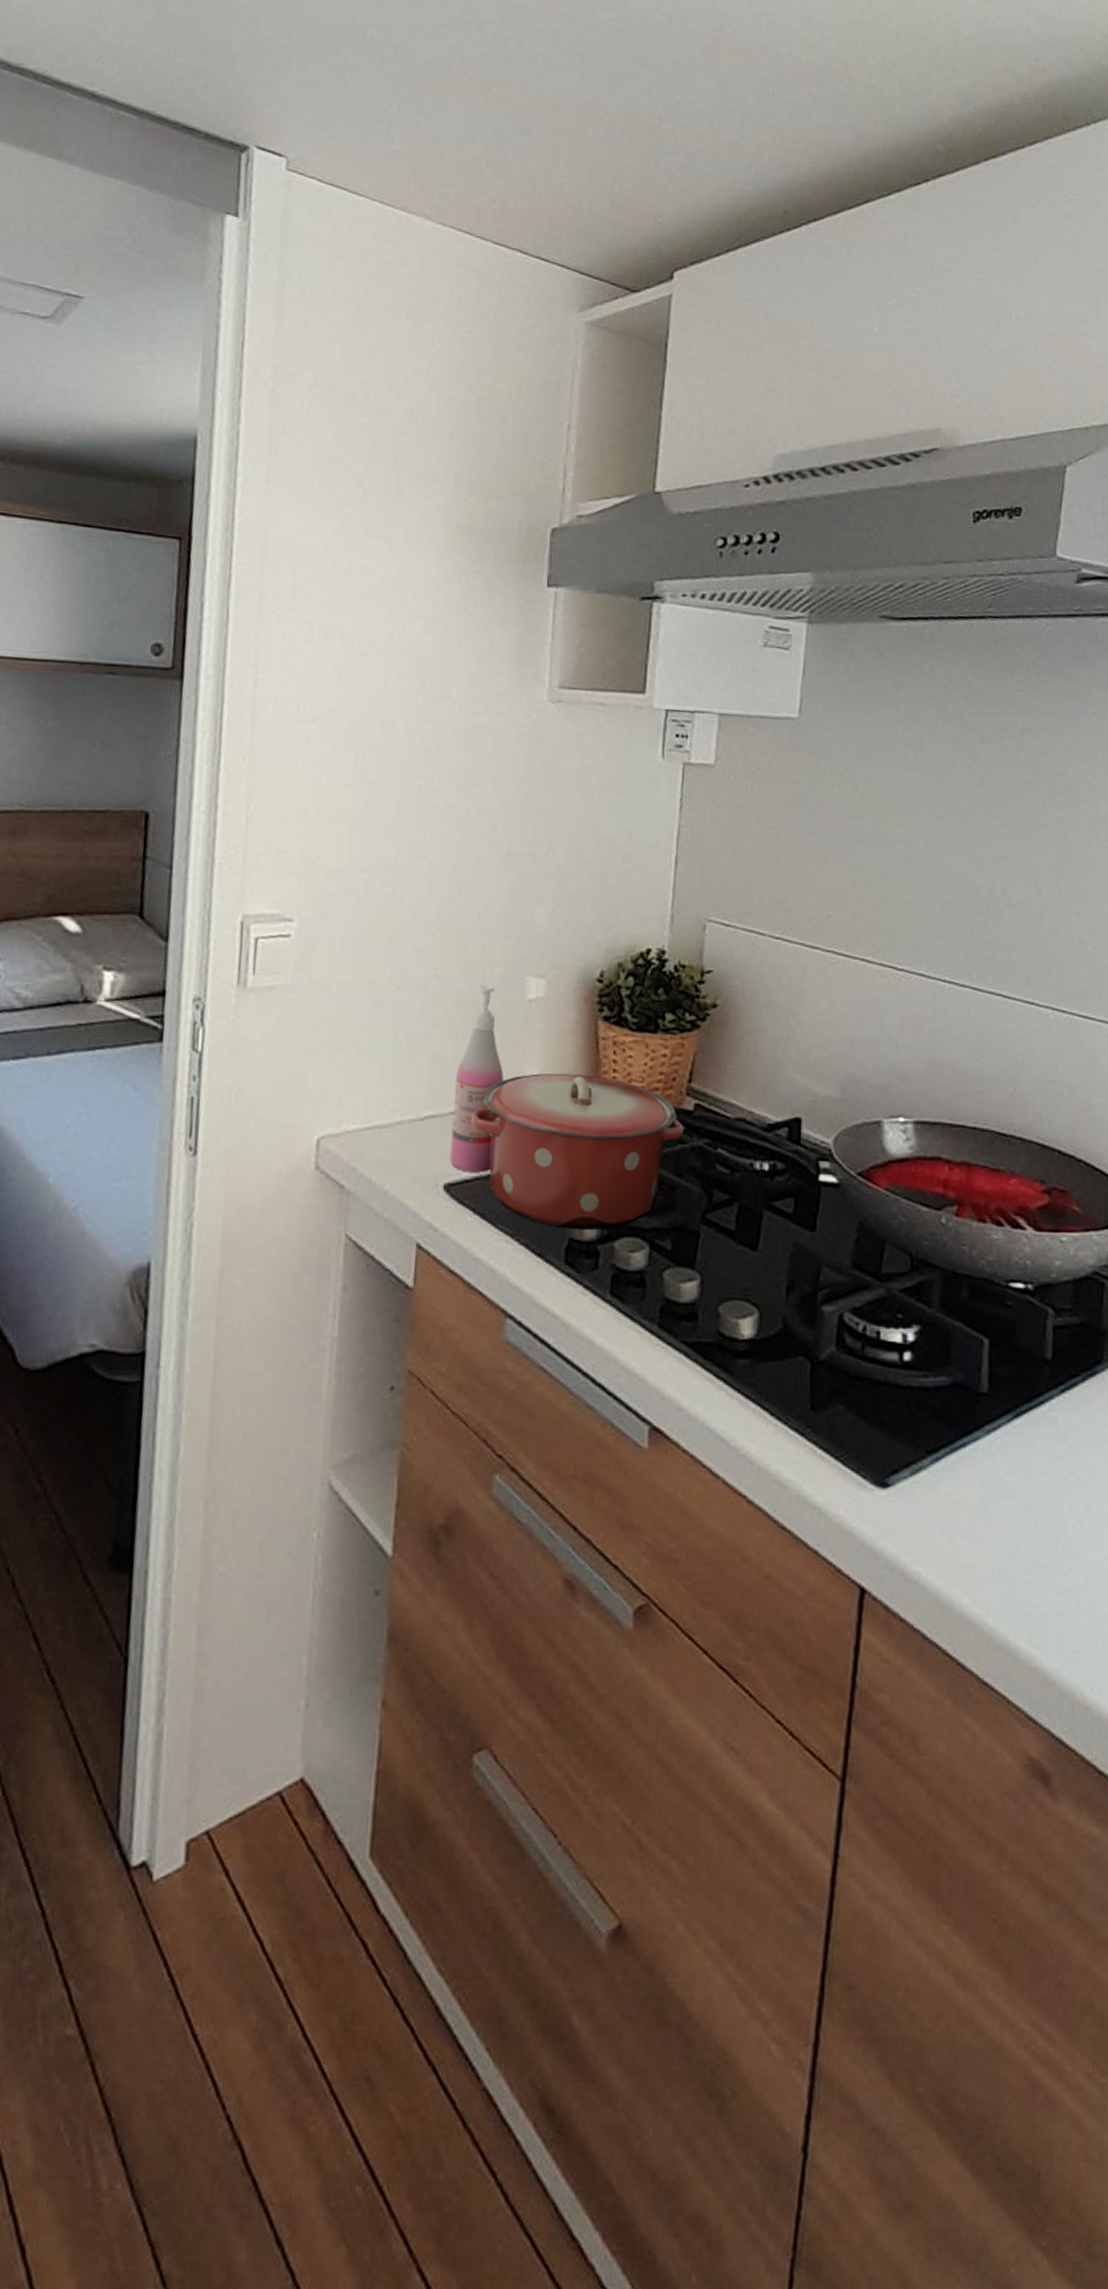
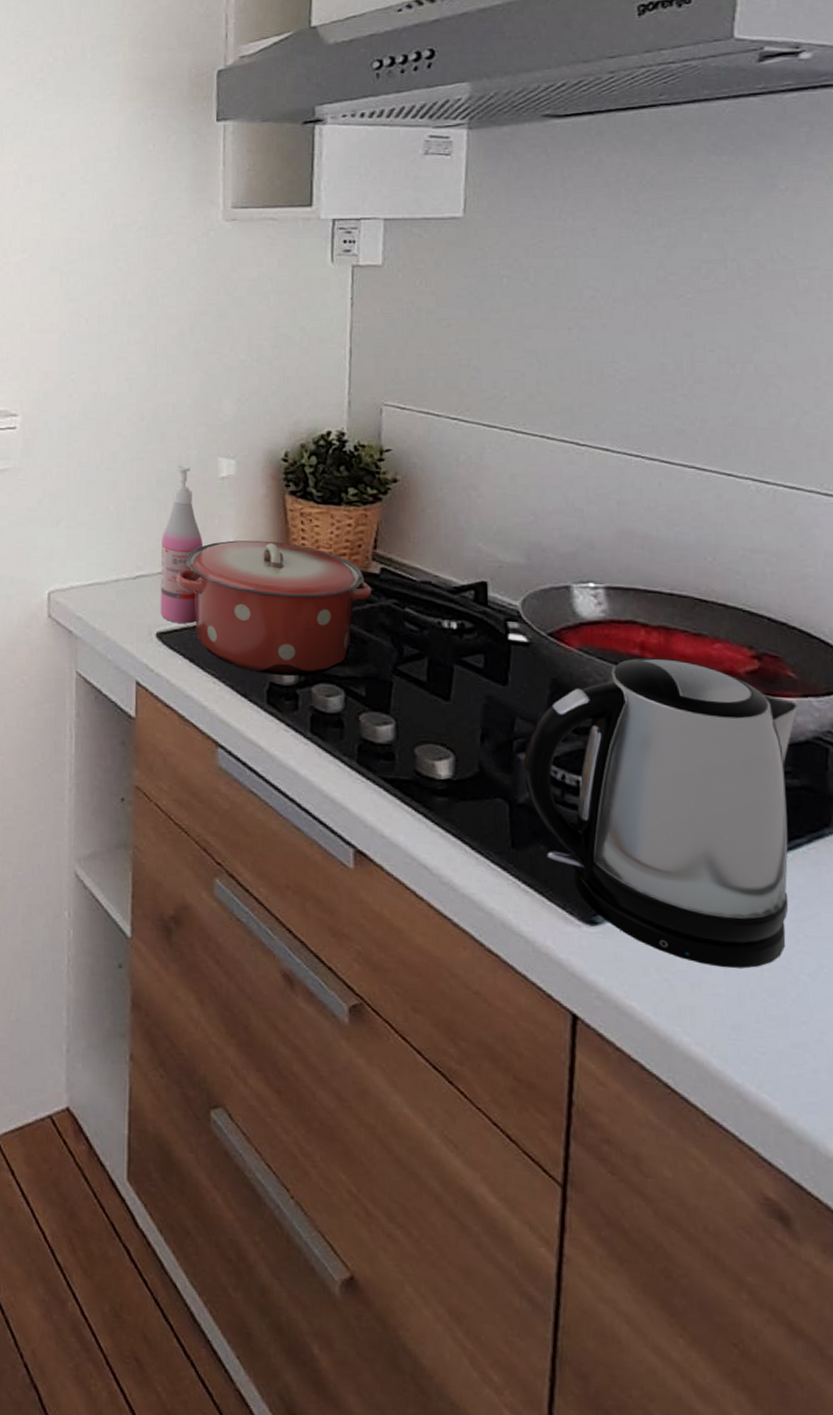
kettle: none [826,1196,1080,1520] -> present [523,657,798,969]

